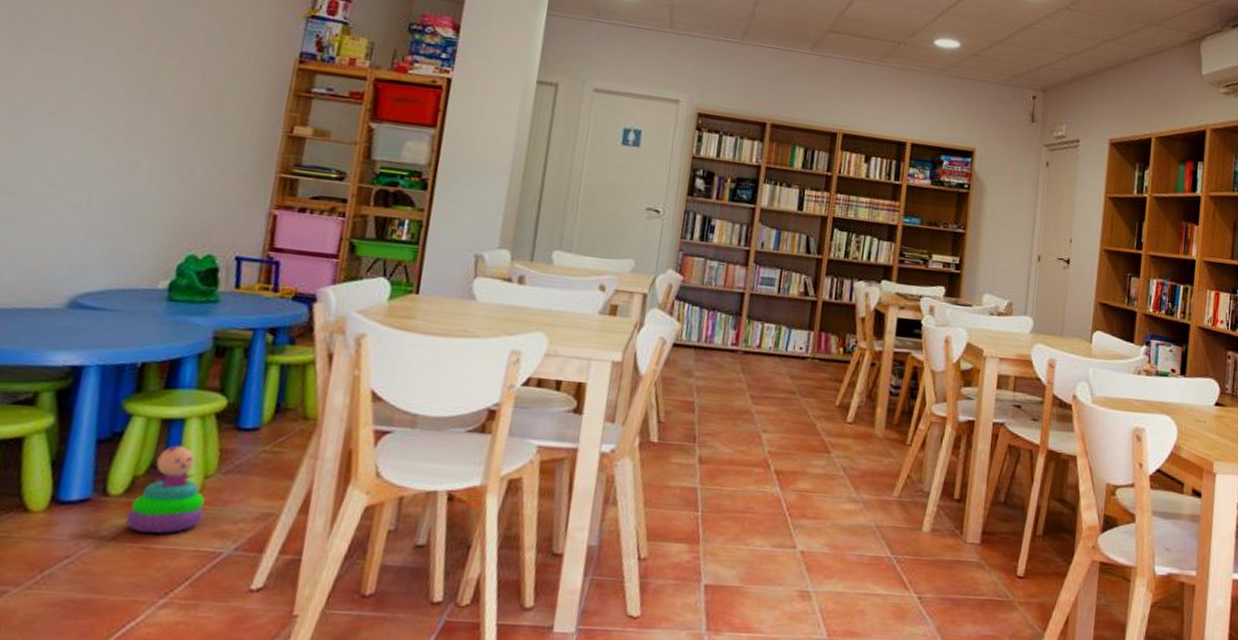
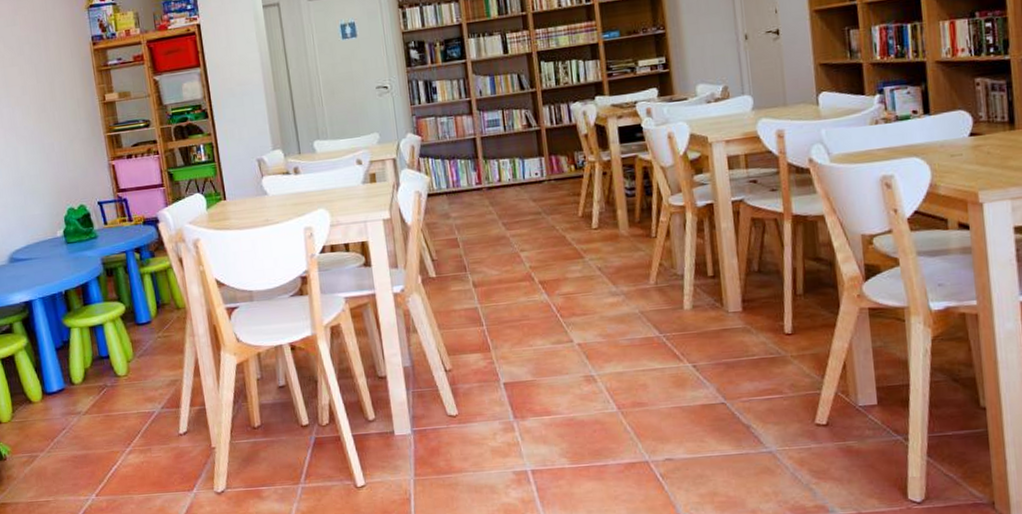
stacking toy: present [125,445,205,534] -> none [89,342,135,406]

